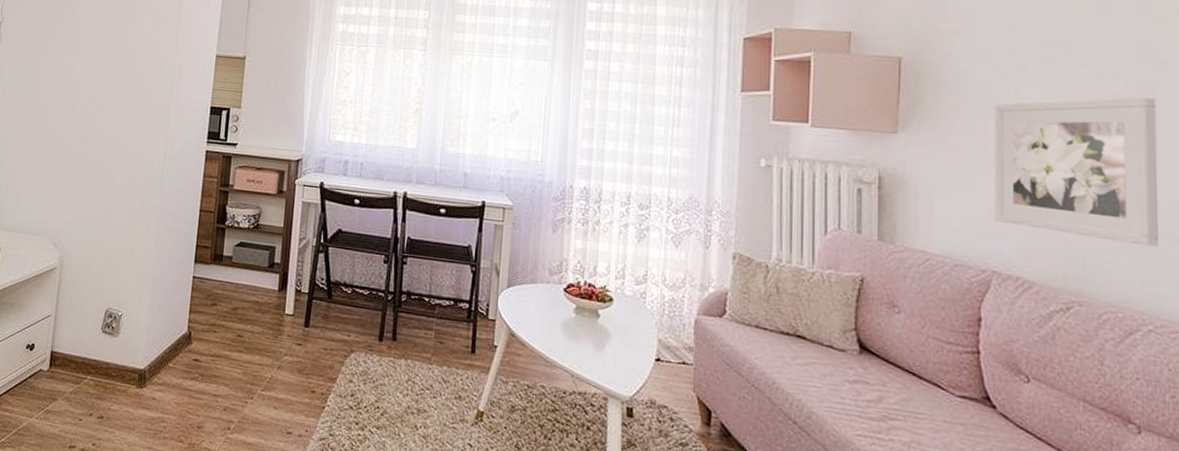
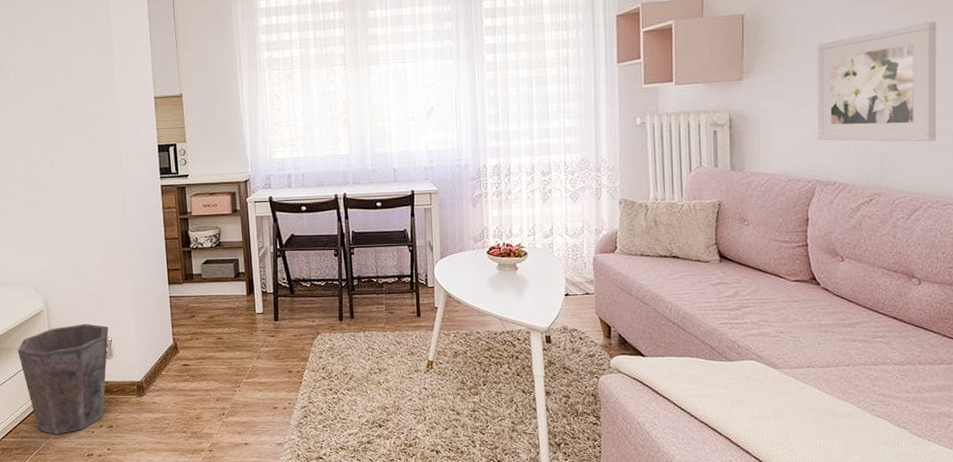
waste bin: none [20,289,122,415] -> present [17,323,109,435]

